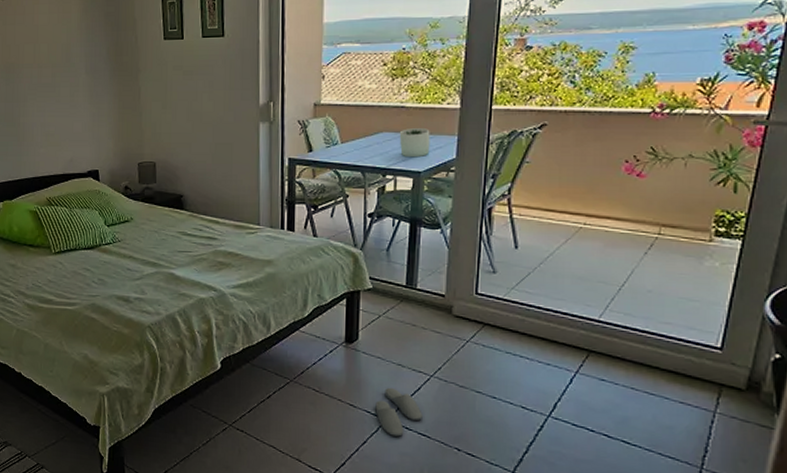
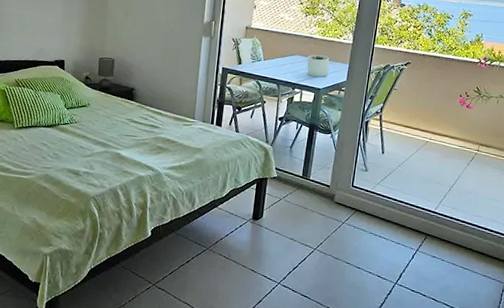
slippers: present [375,387,423,437] -> none [270,257,306,297]

